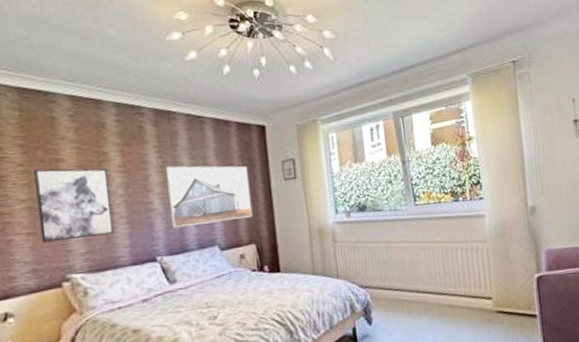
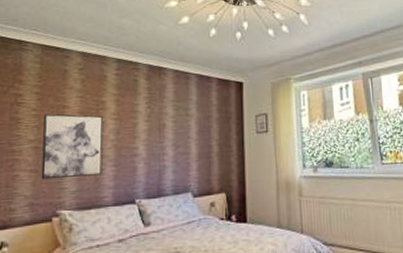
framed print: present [165,165,253,229] -> none [151,115,226,174]

